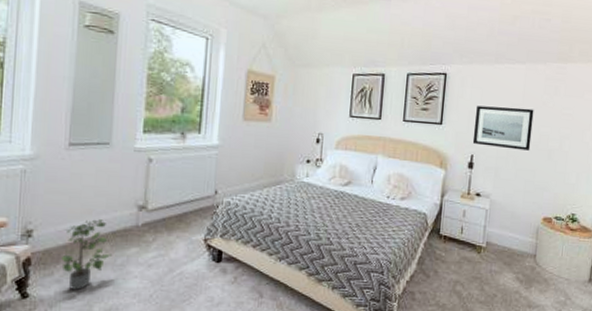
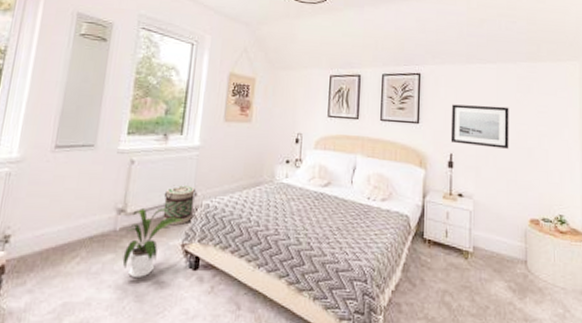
potted plant: present [62,219,112,290] -> none [36,223,87,301]
house plant: none [147,205,205,270] -> present [122,208,183,279]
basket: none [184,183,216,222] -> present [162,185,195,226]

